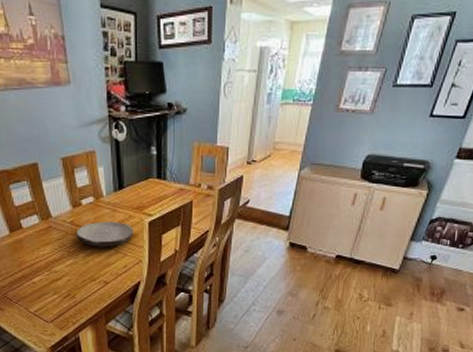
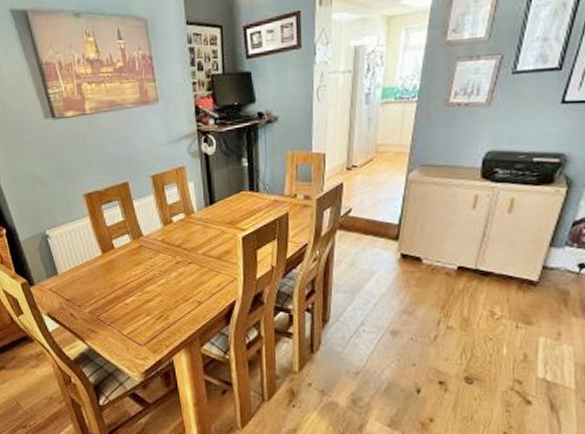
plate: present [76,221,134,247] -> none [168,237,228,265]

